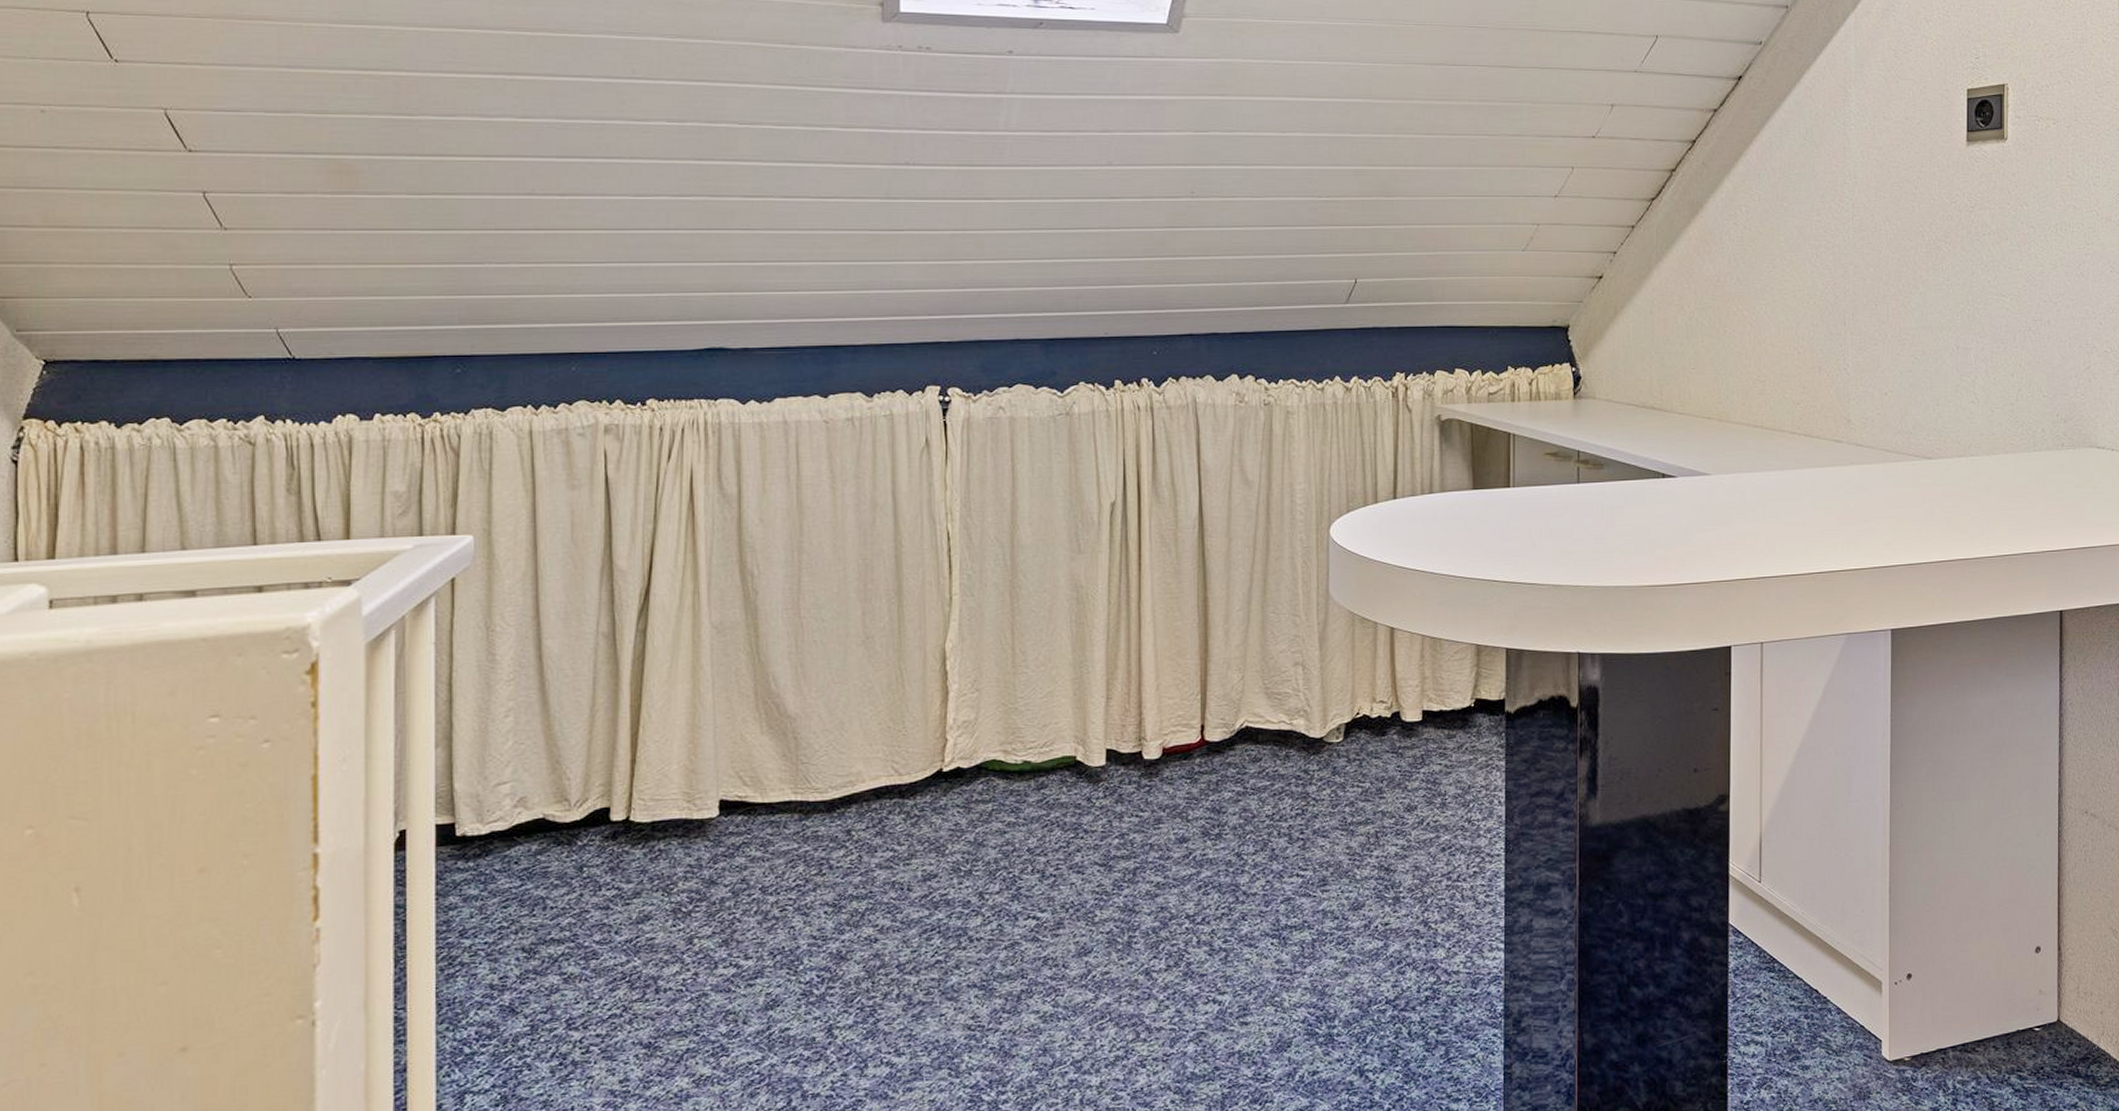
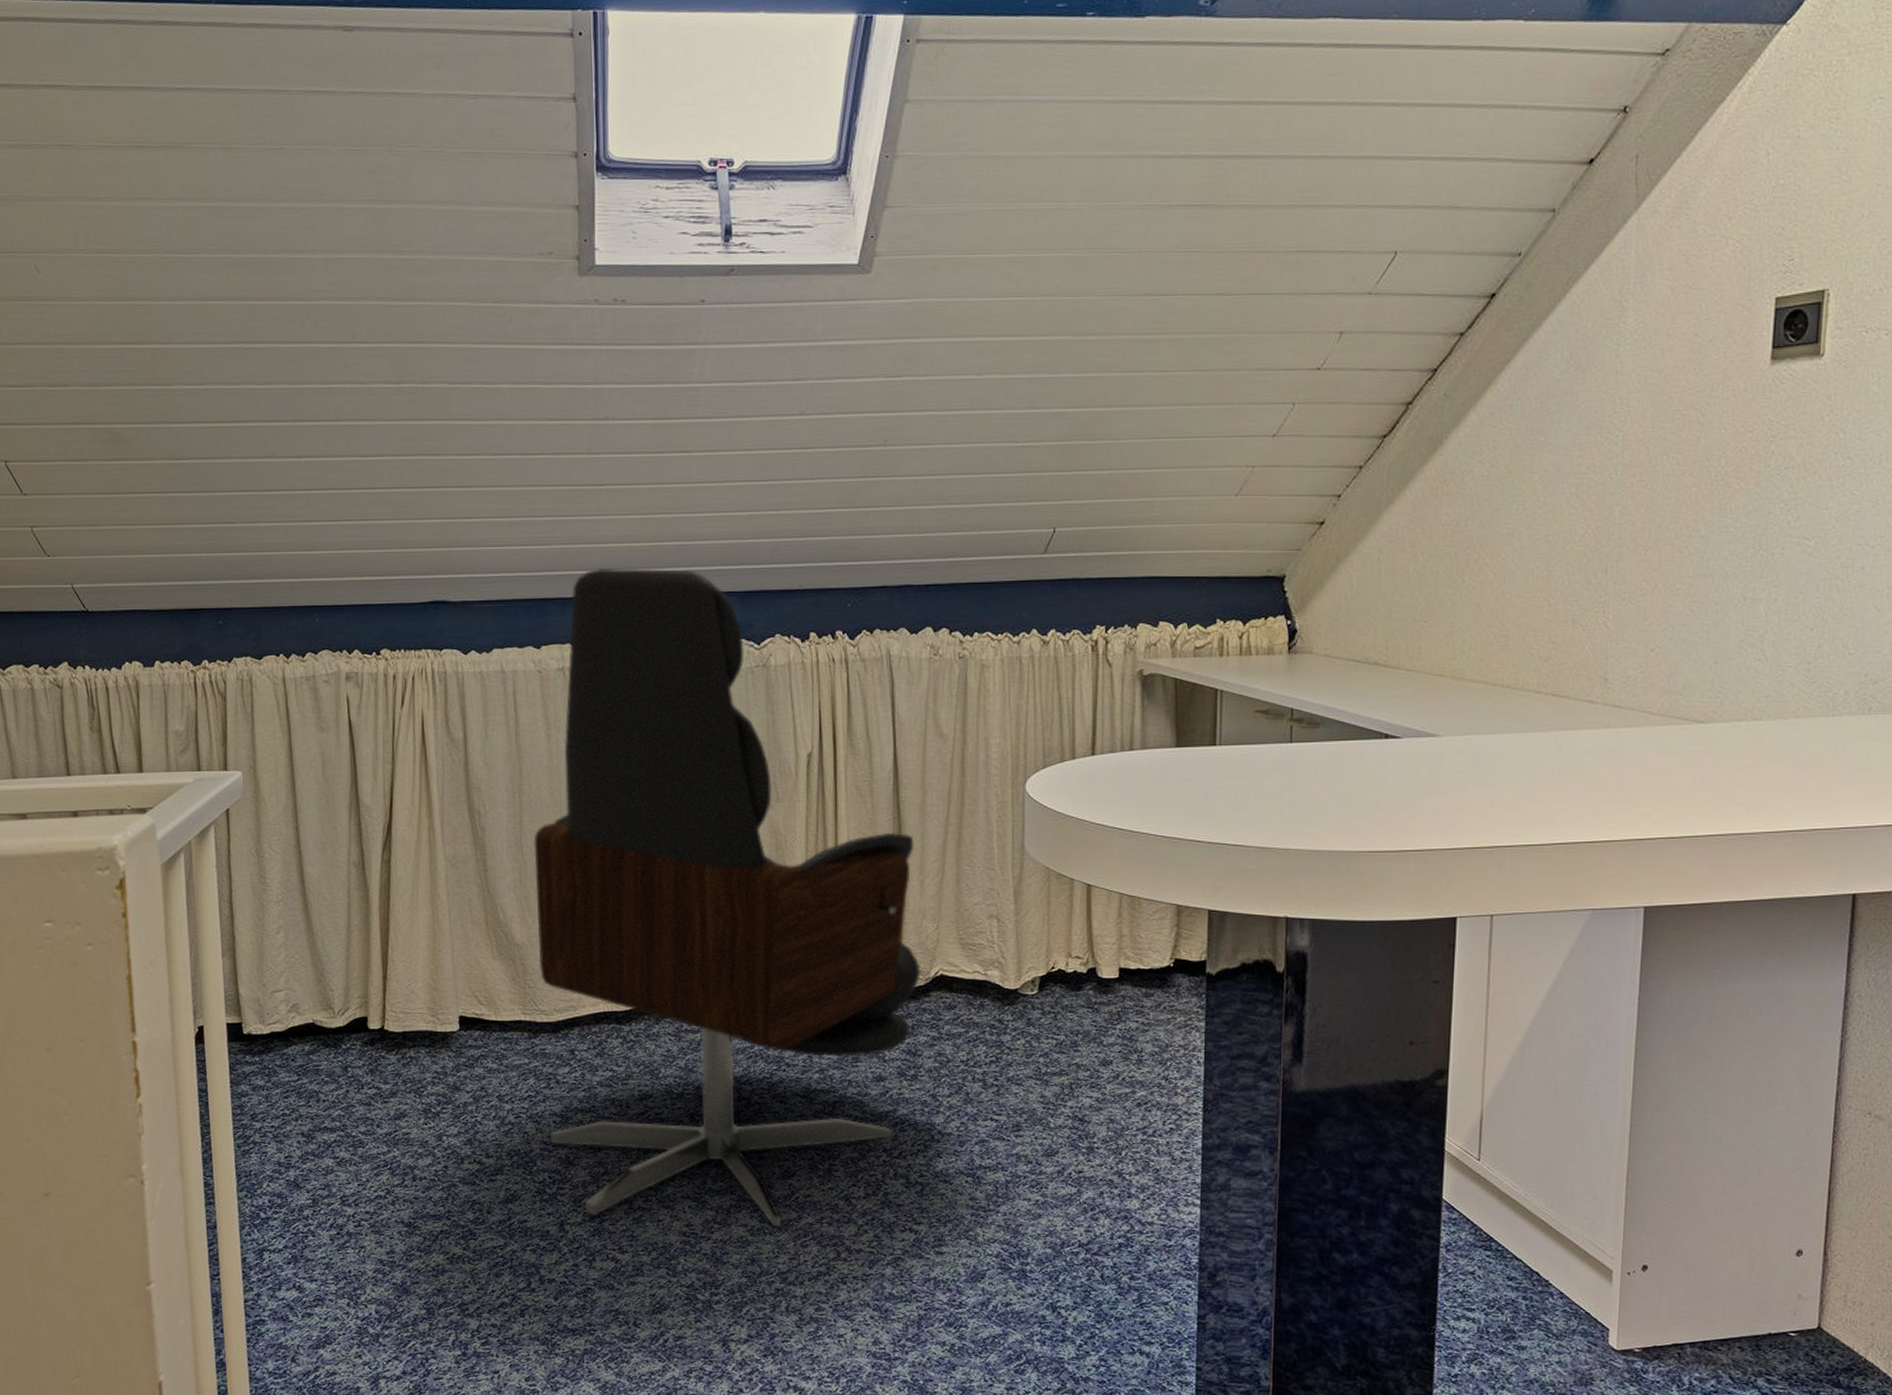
office chair: none [813,314,1226,1015] -> present [534,567,921,1228]

